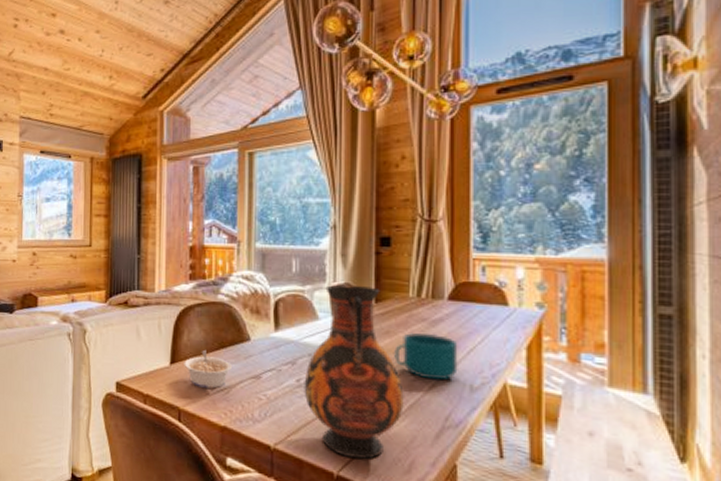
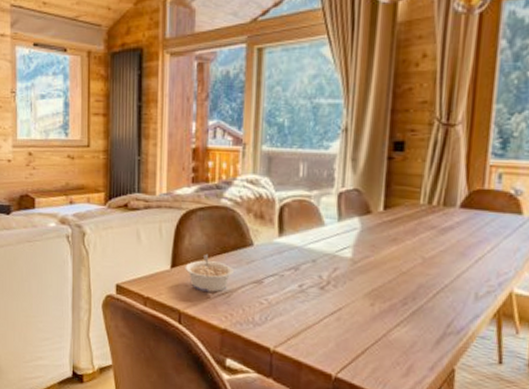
vase: present [304,285,404,460] -> none [306,191,407,363]
cup: present [393,333,458,381] -> none [399,241,467,288]

